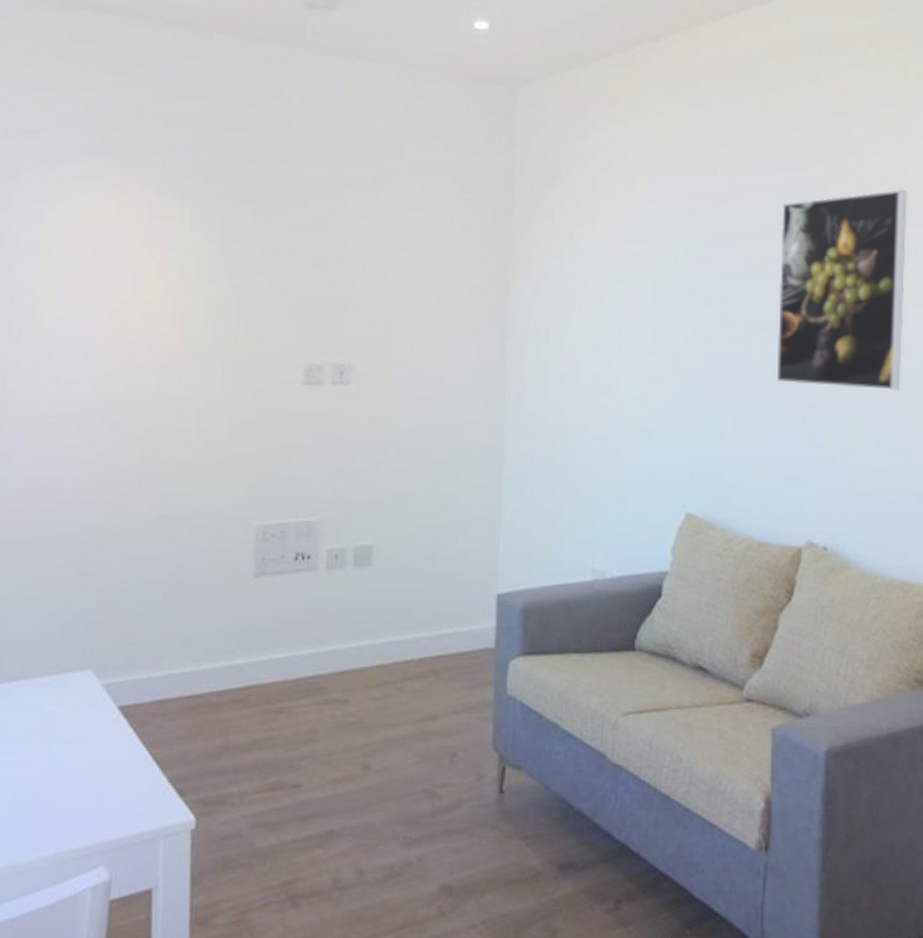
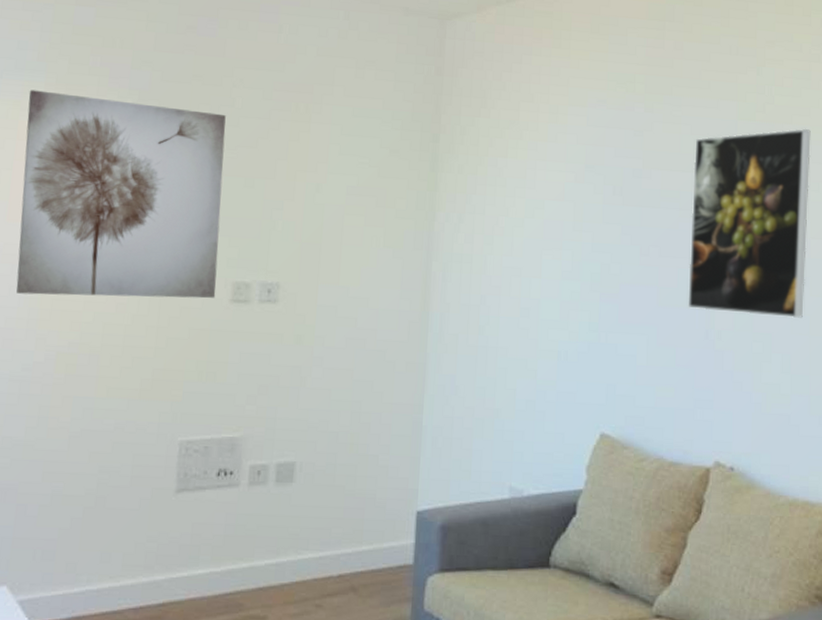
wall art: none [89,173,293,382] -> present [16,90,226,299]

